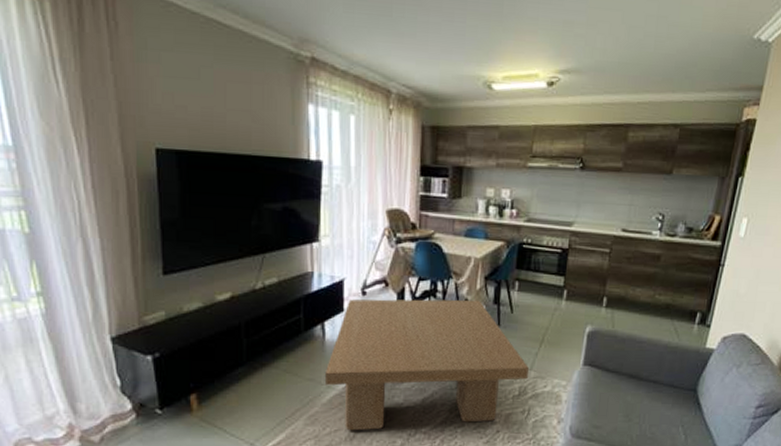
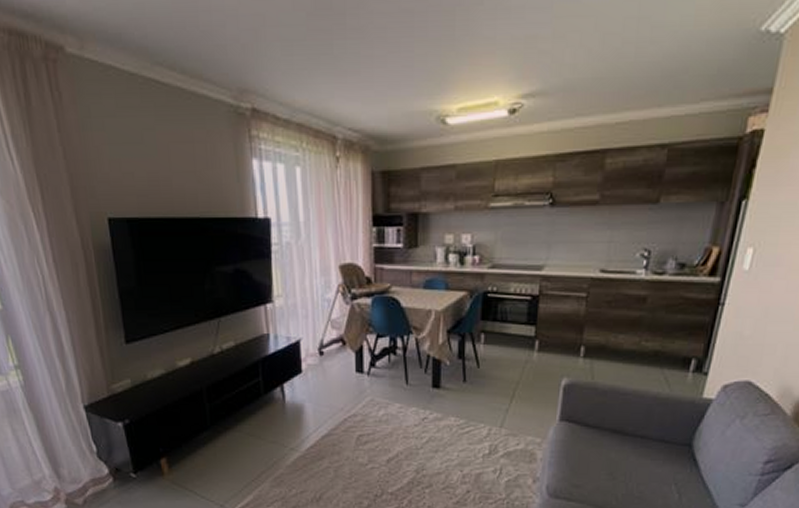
coffee table: present [324,299,530,431] -> none [287,355,500,492]

